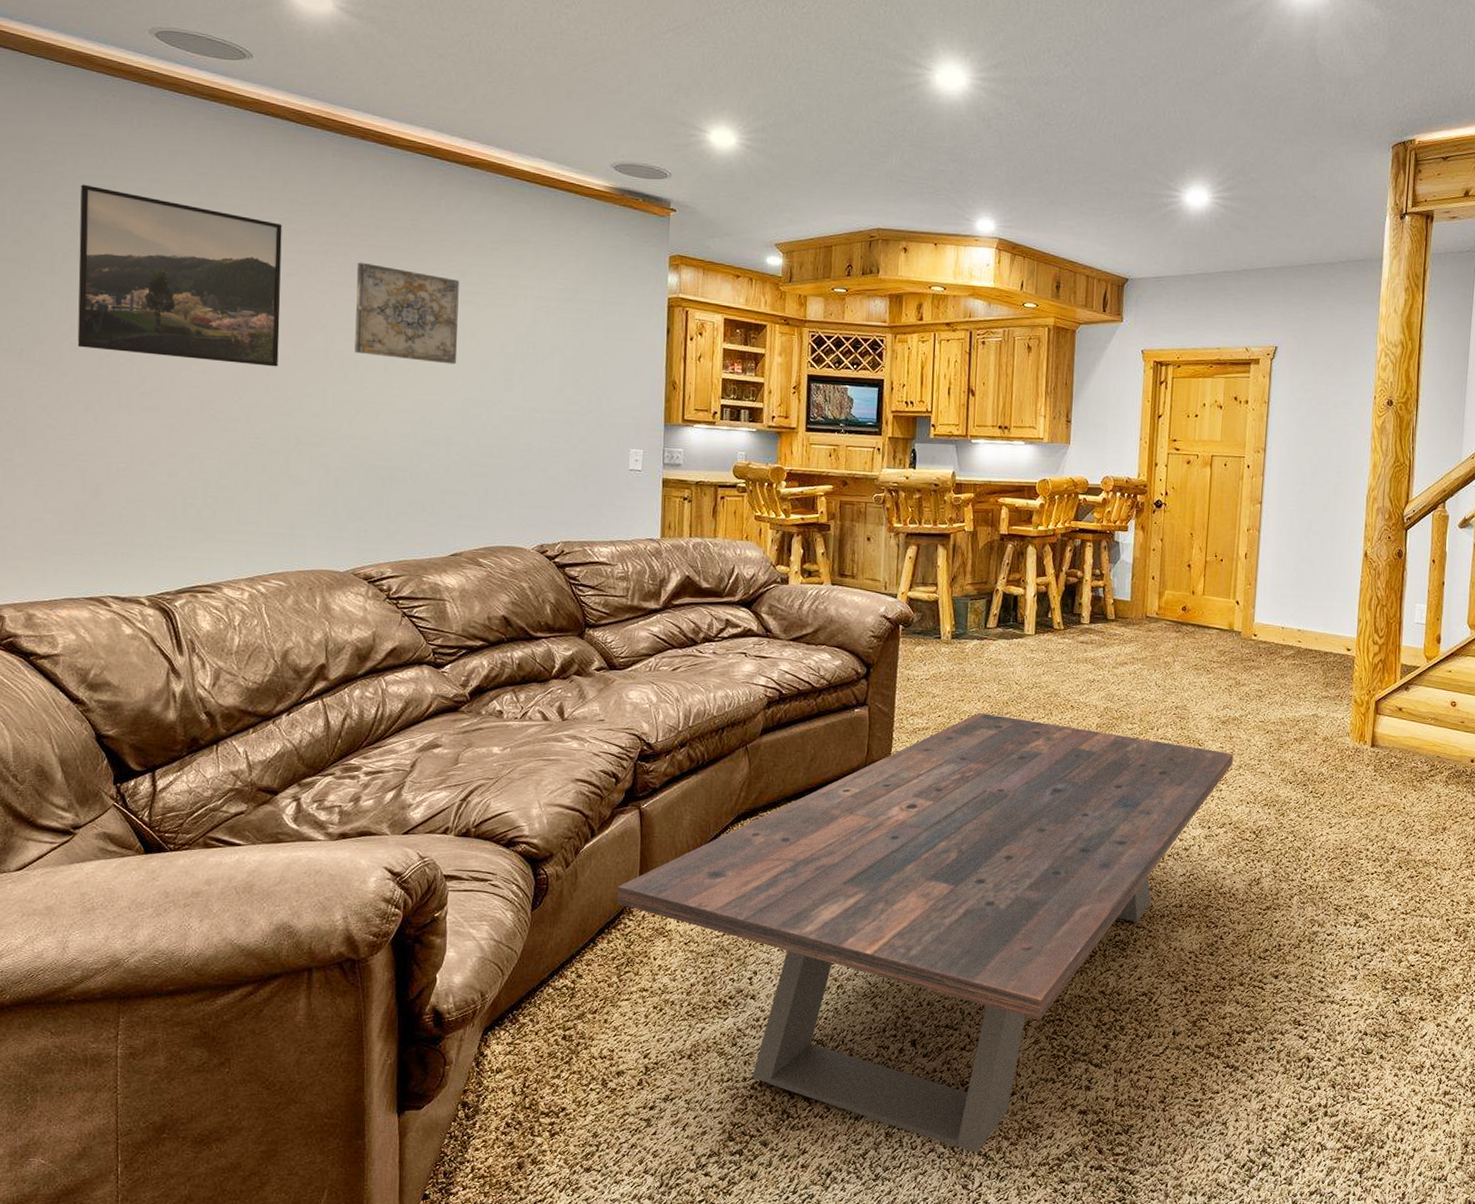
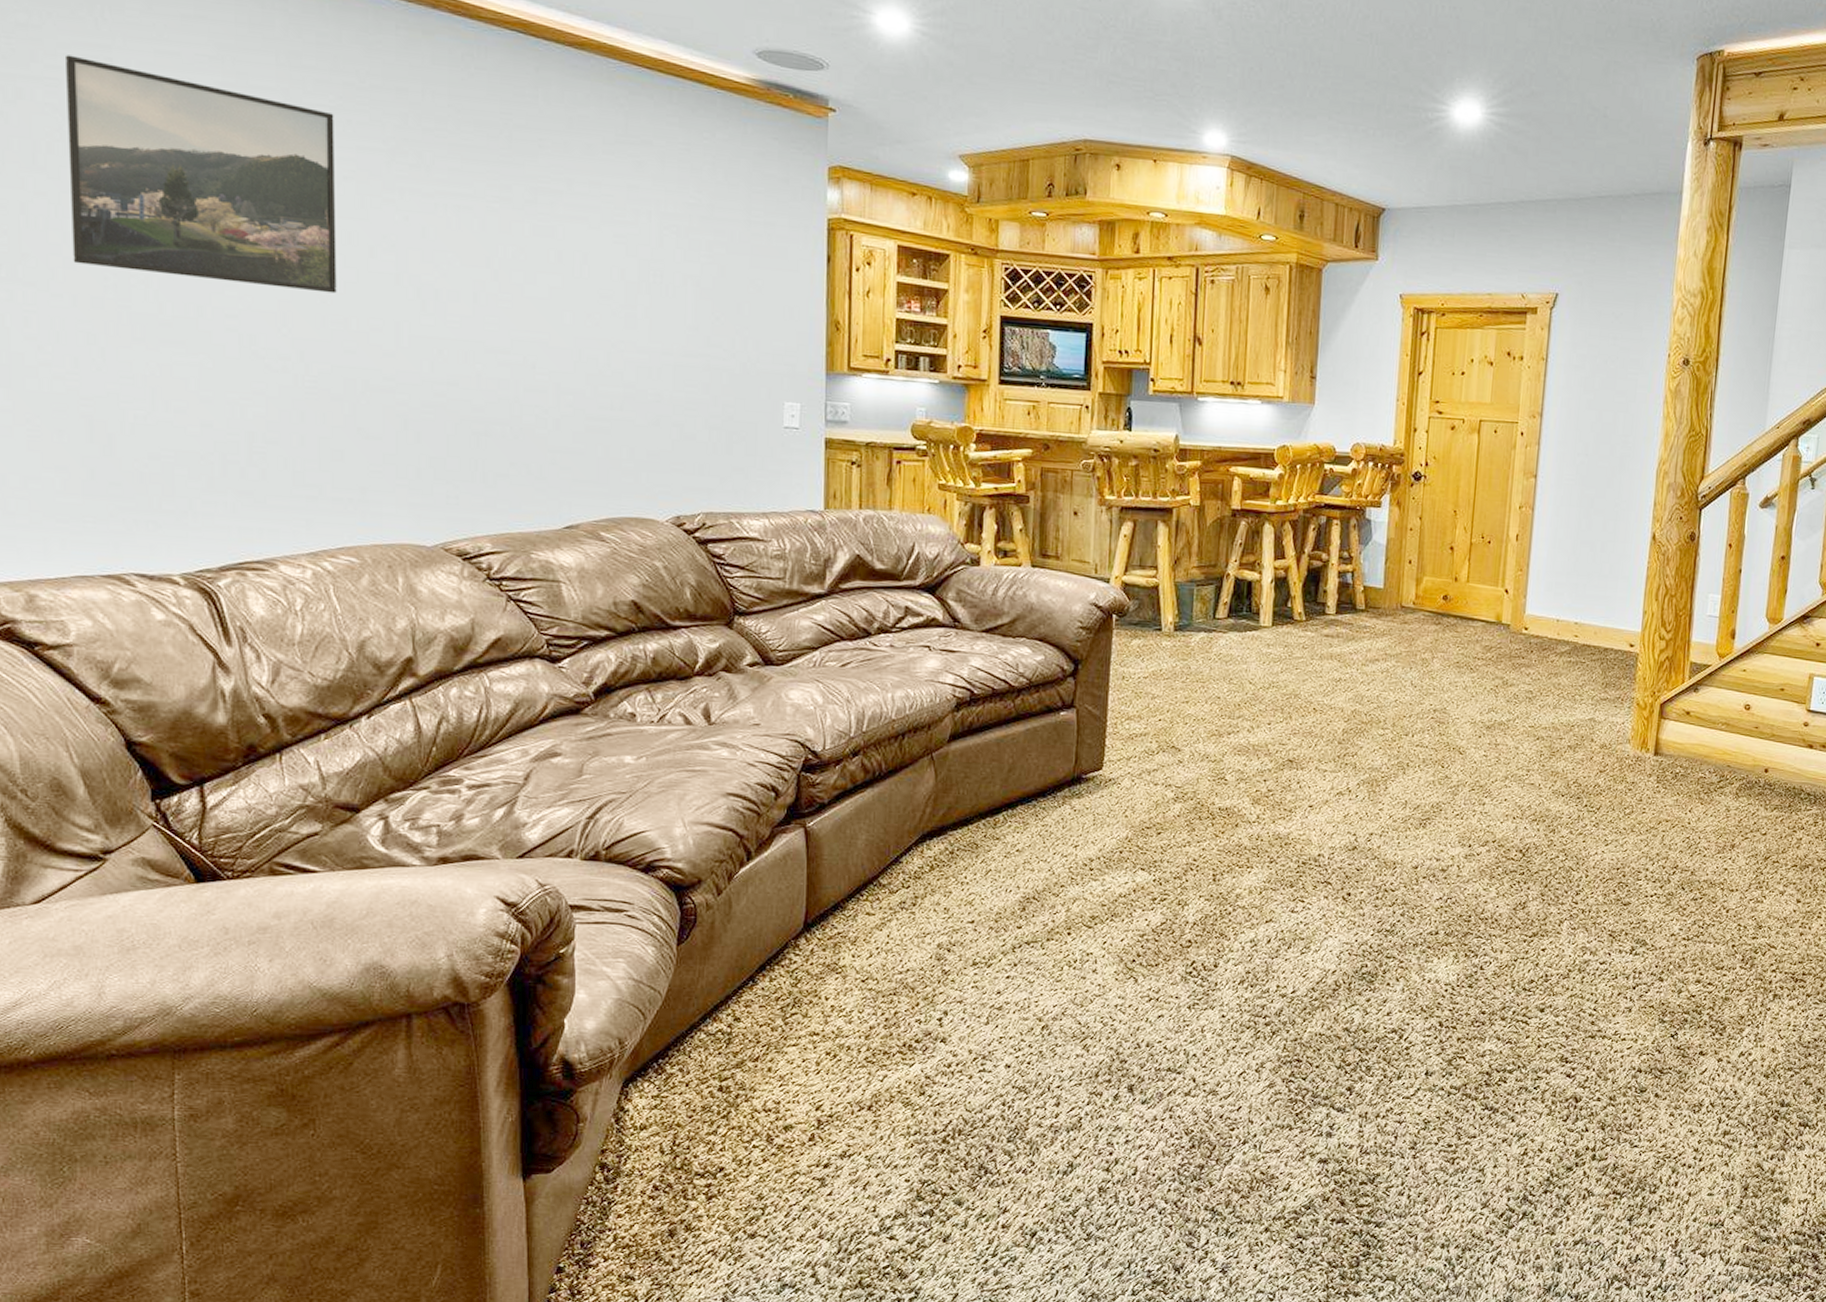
wall art: present [354,262,459,365] -> none [433,164,565,295]
coffee table: present [617,712,1234,1153] -> none [780,715,1499,1208]

